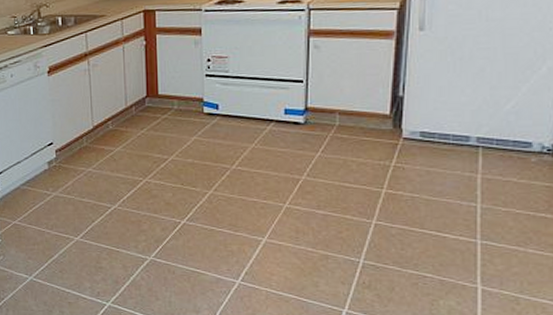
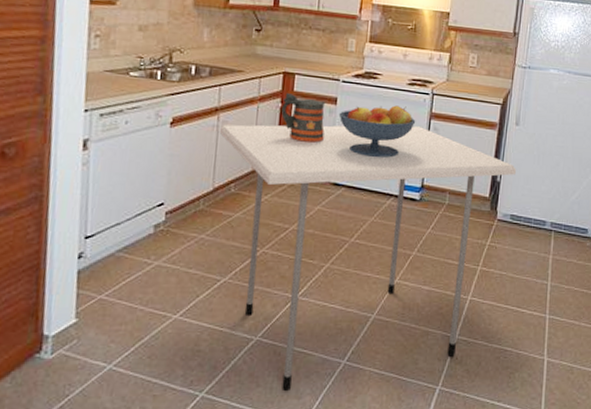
dining table: none [91,46,425,306] -> present [219,124,517,392]
beer stein: none [145,30,192,76] -> present [280,93,326,143]
fruit bowl: none [205,27,292,83] -> present [338,105,416,158]

